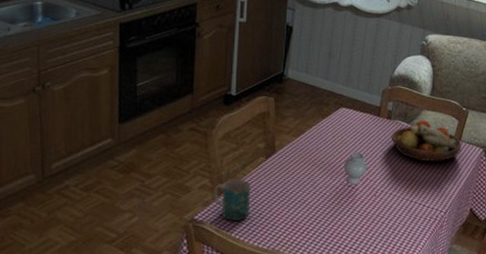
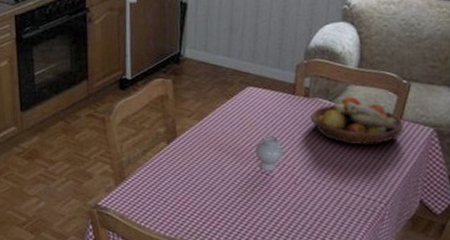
mug: present [213,179,251,221] -> none [115,165,154,208]

